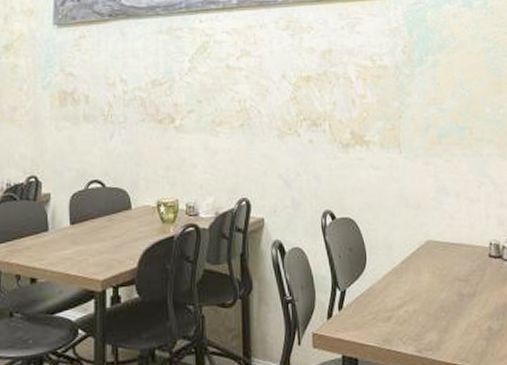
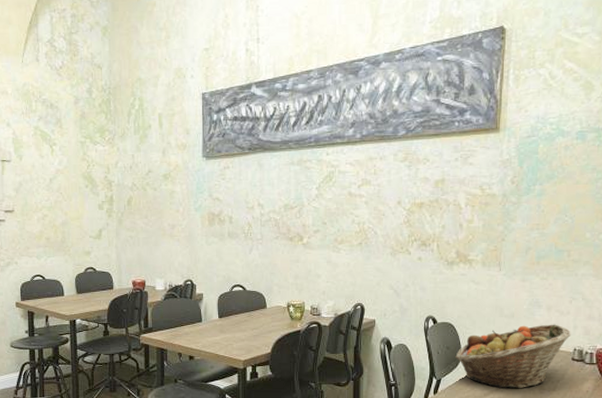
fruit basket: none [360,214,485,299] -> present [455,324,571,389]

